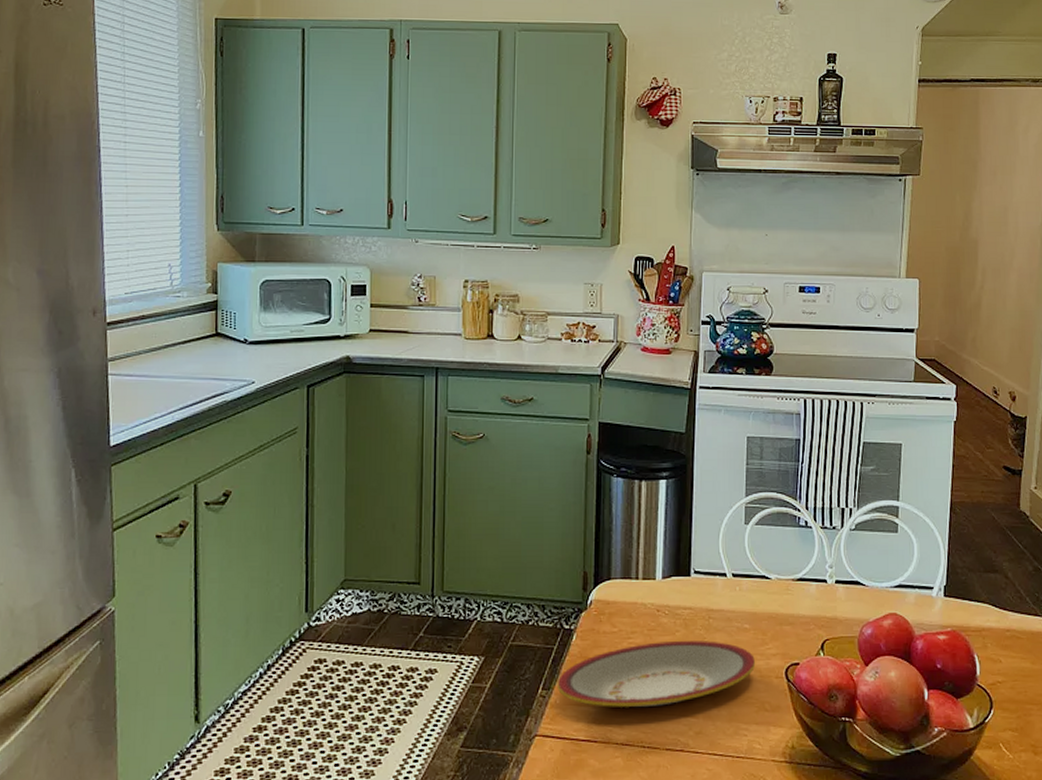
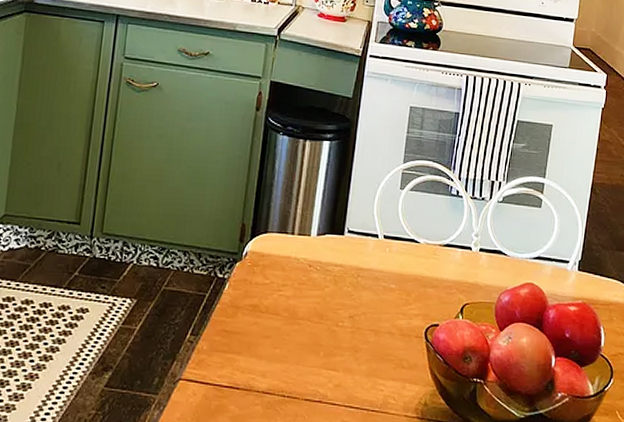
plate: present [557,641,756,707] -> none [205,296,398,358]

